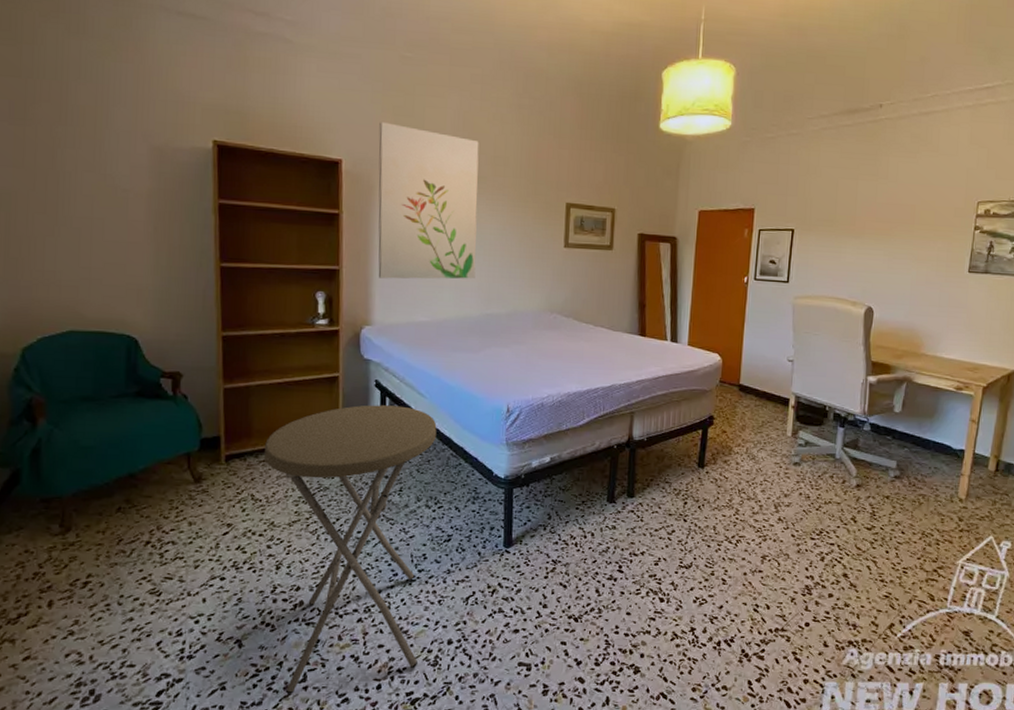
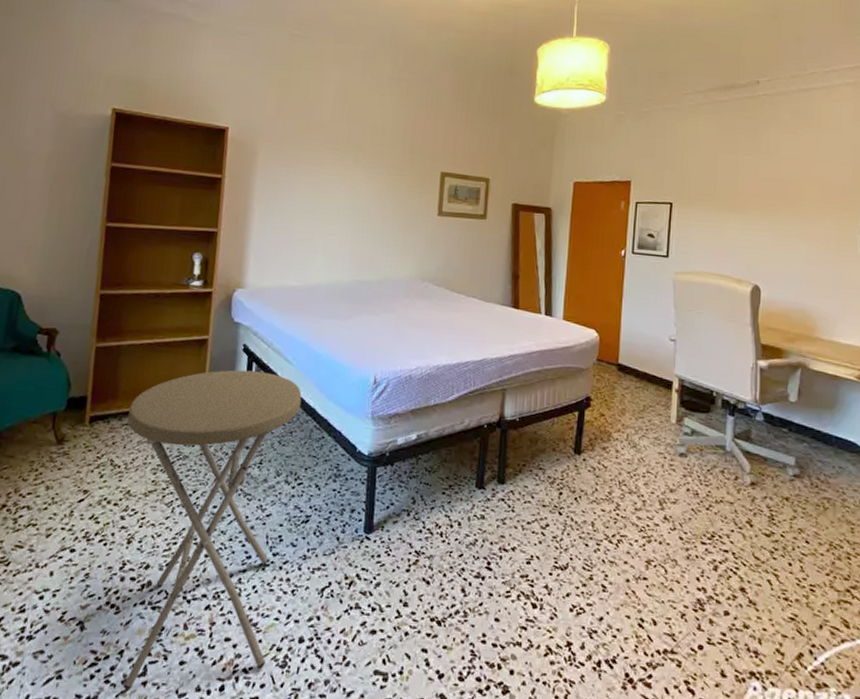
wall art: present [378,122,479,279] -> none [254,93,359,245]

